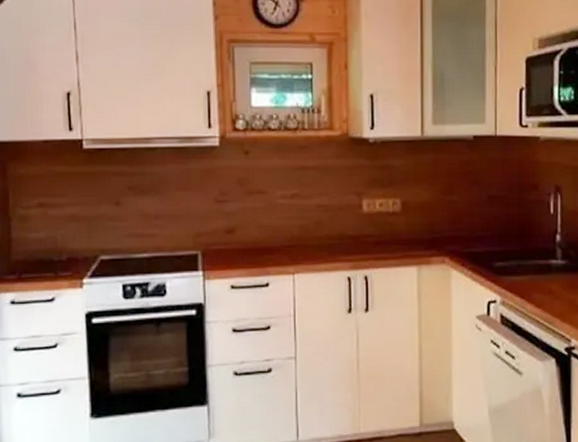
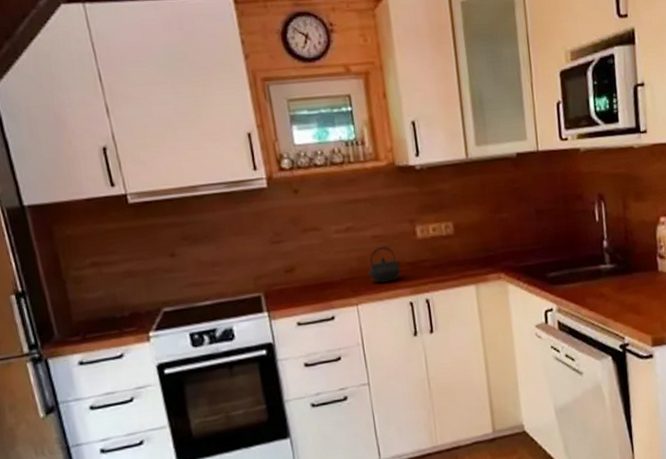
kettle: none [309,216,342,255] -> present [369,246,401,284]

